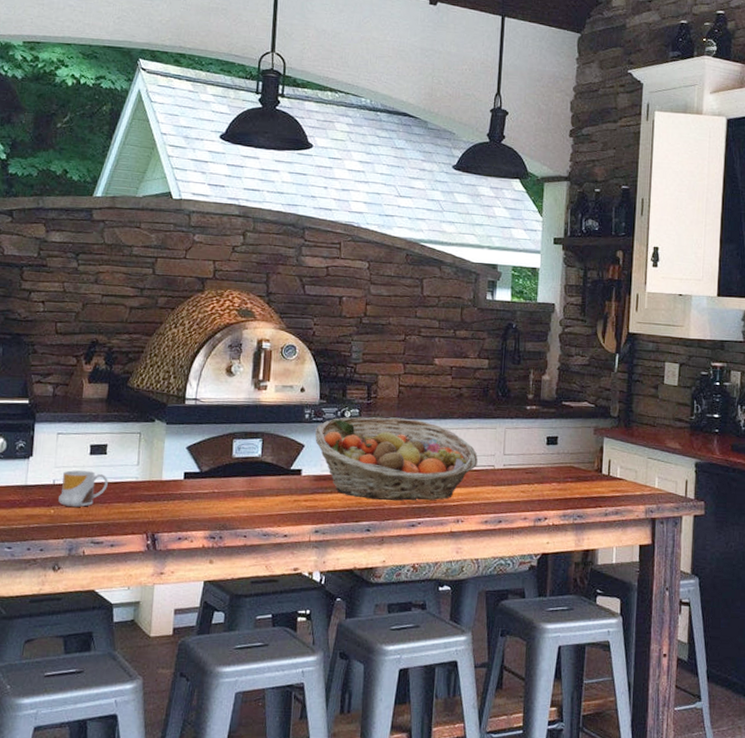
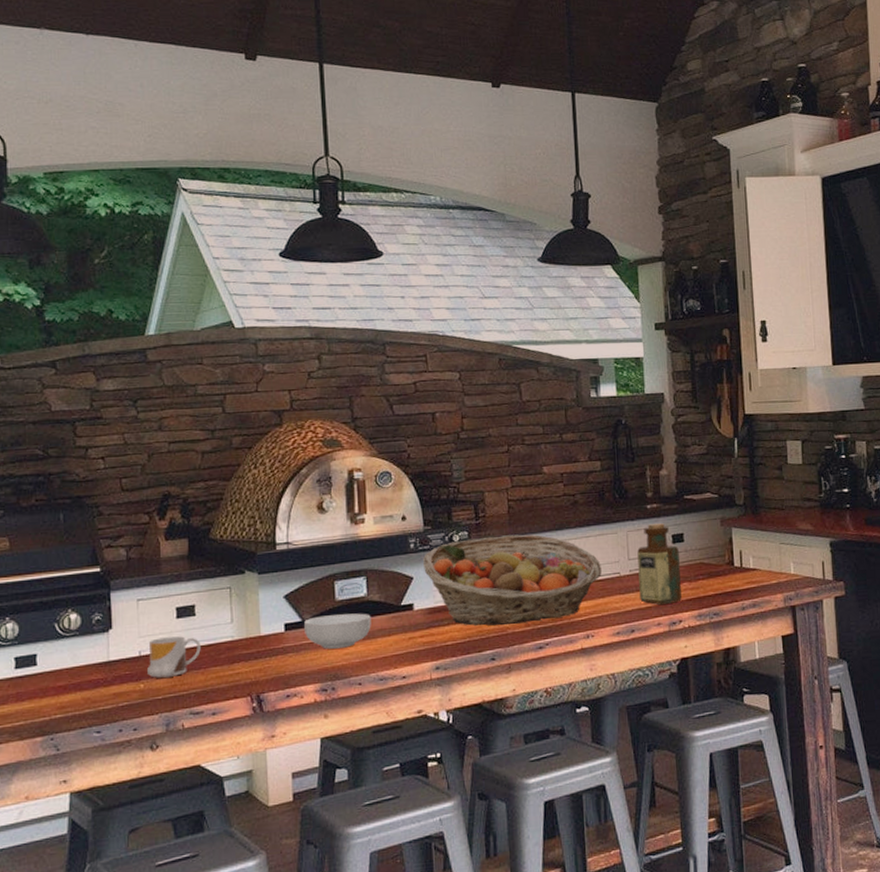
cereal bowl: none [201,469,262,502] -> present [304,613,371,649]
bottle: none [510,424,552,502] -> present [637,523,682,606]

